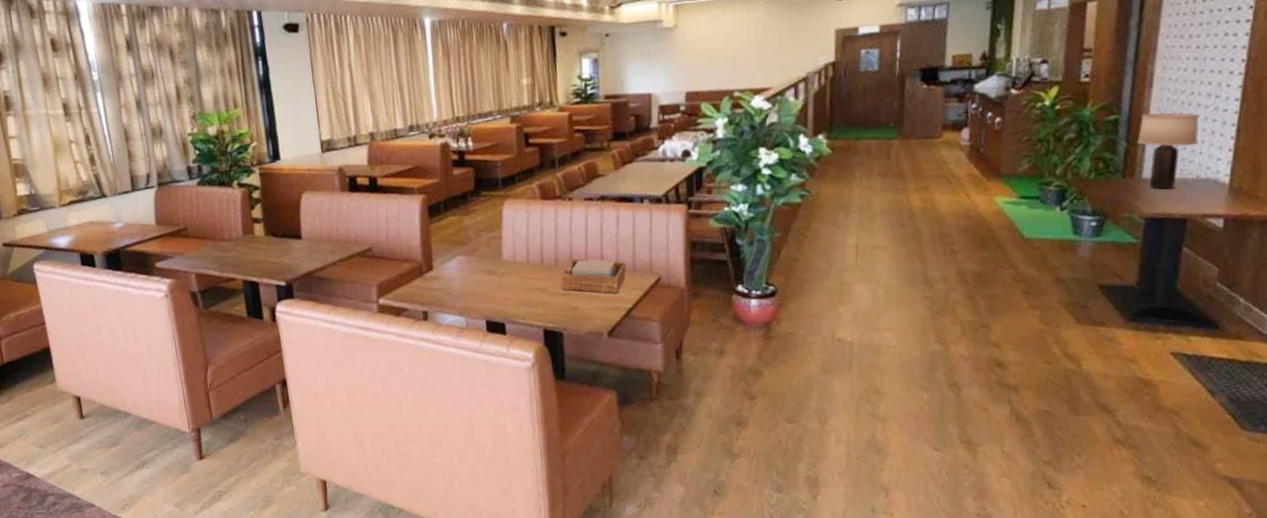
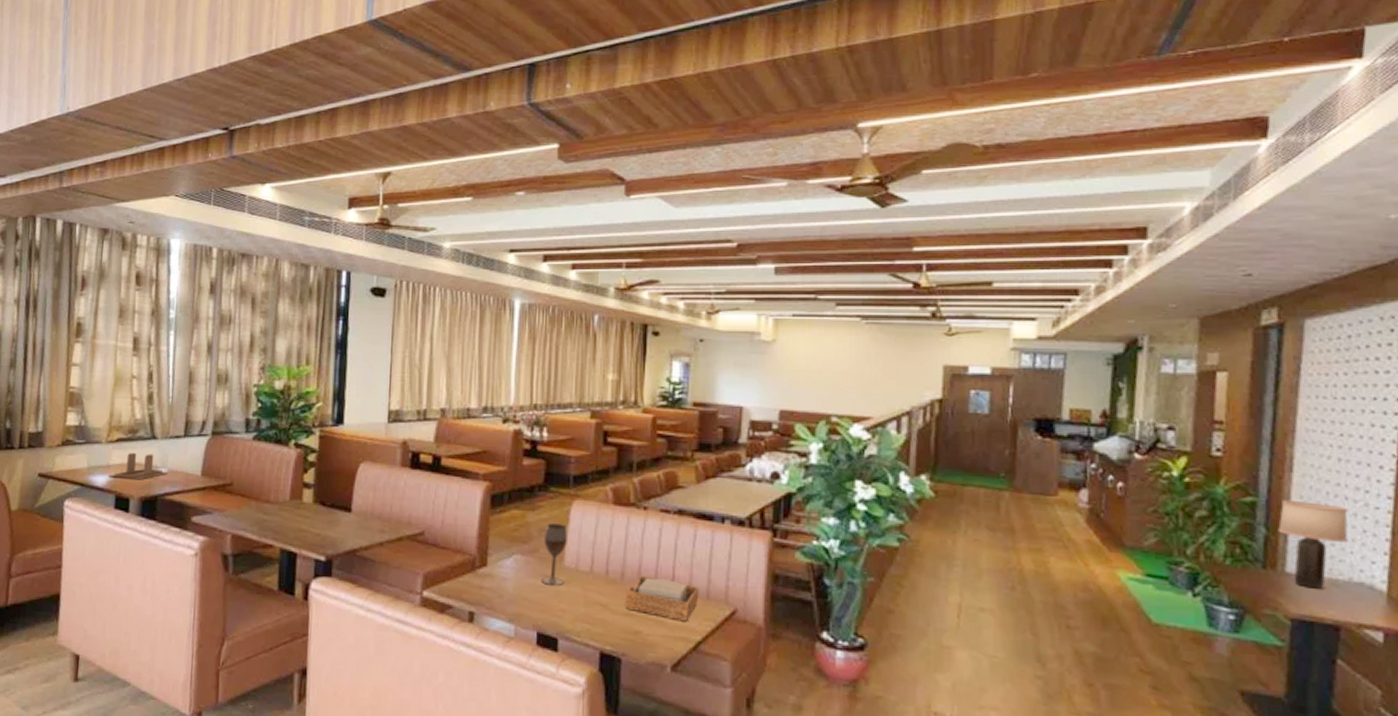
napkin holder: none [69,211,125,238] -> present [108,452,169,480]
wine glass: none [480,223,504,280] -> present [541,524,569,587]

